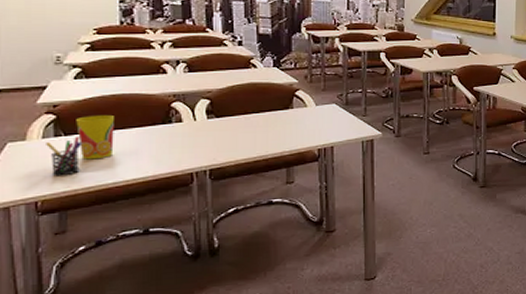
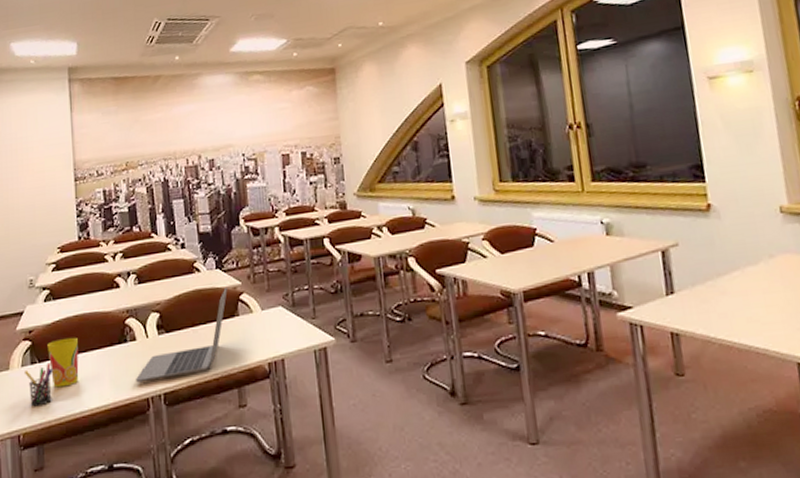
laptop: none [178,83,283,158] -> present [135,287,227,382]

